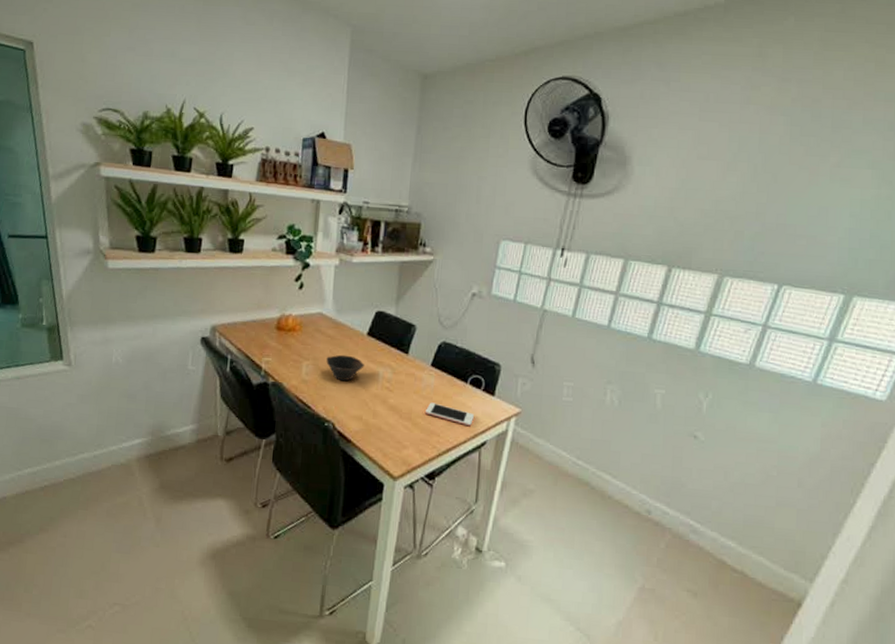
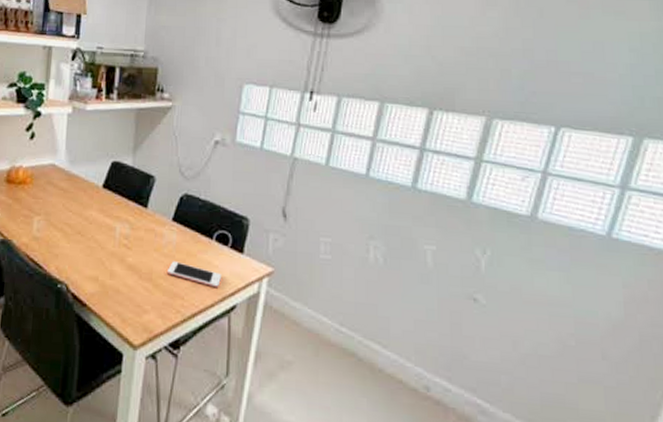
bowl: present [326,354,365,382] -> none [59,209,100,238]

